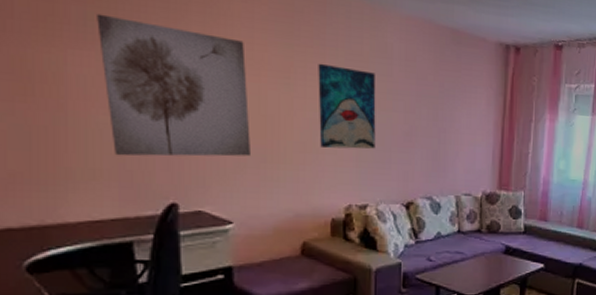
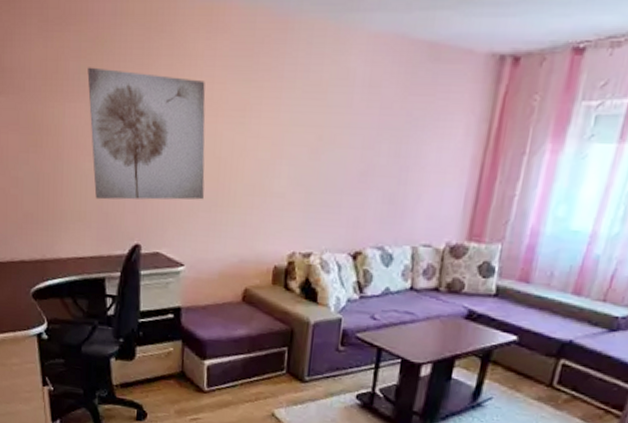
wall art: present [318,63,376,149] -> none [269,98,333,192]

